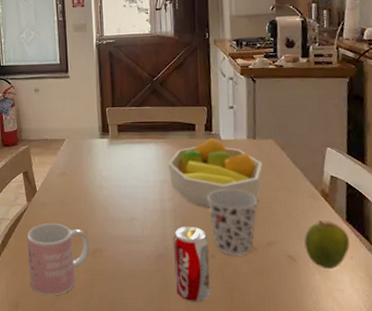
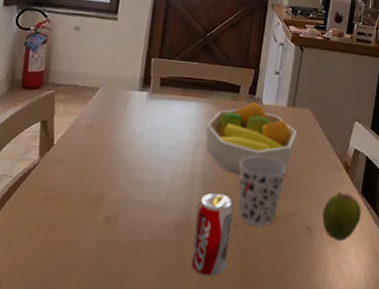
mug: present [27,223,90,296] -> none [23,183,106,271]

